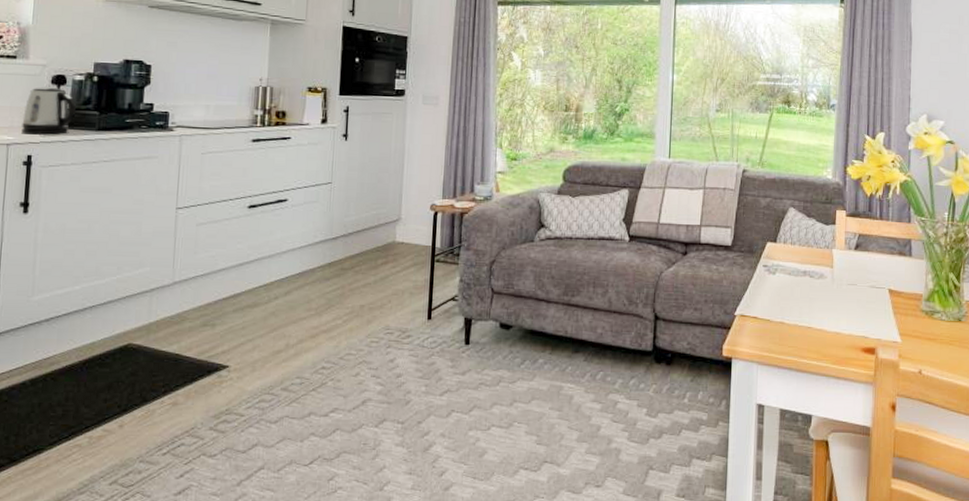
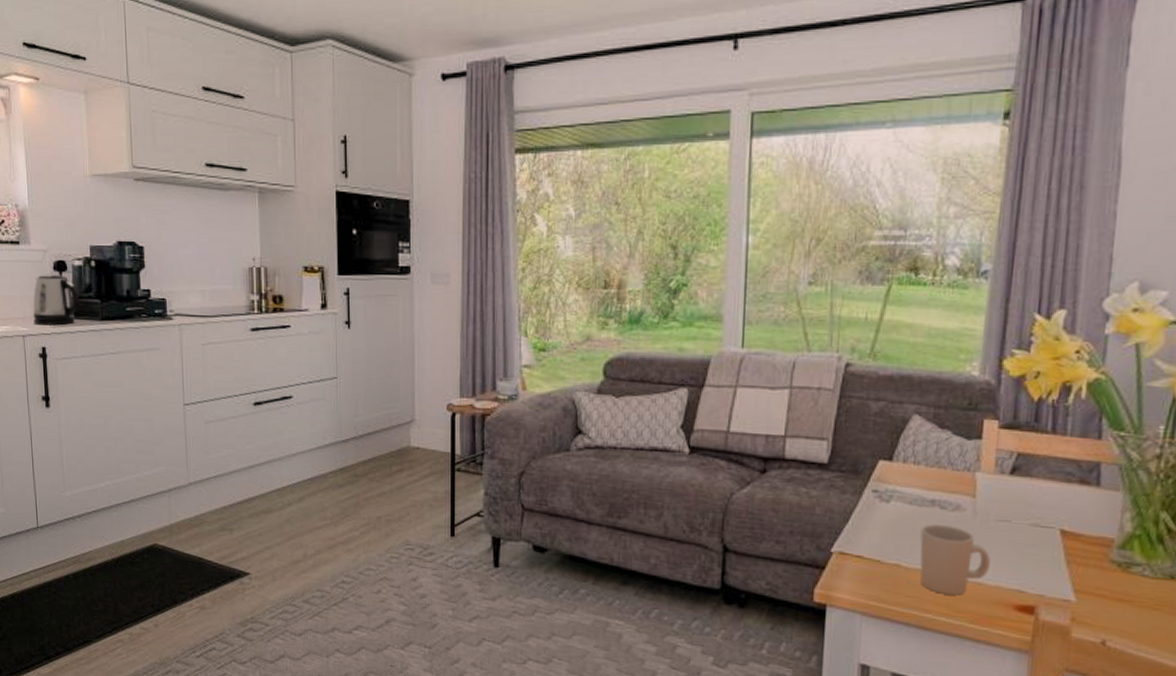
mug: none [797,290,844,343] -> present [919,524,990,596]

